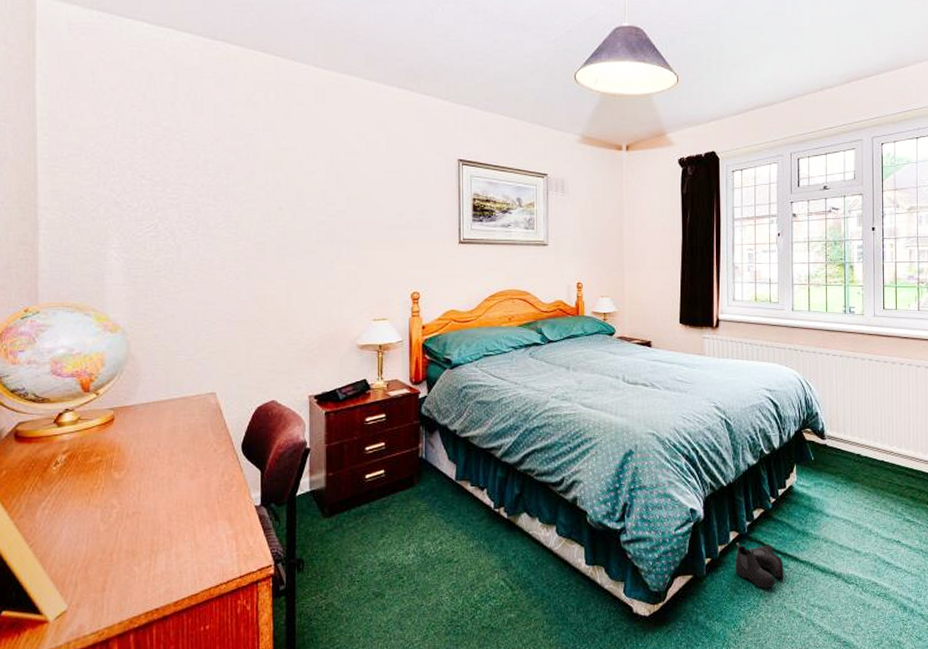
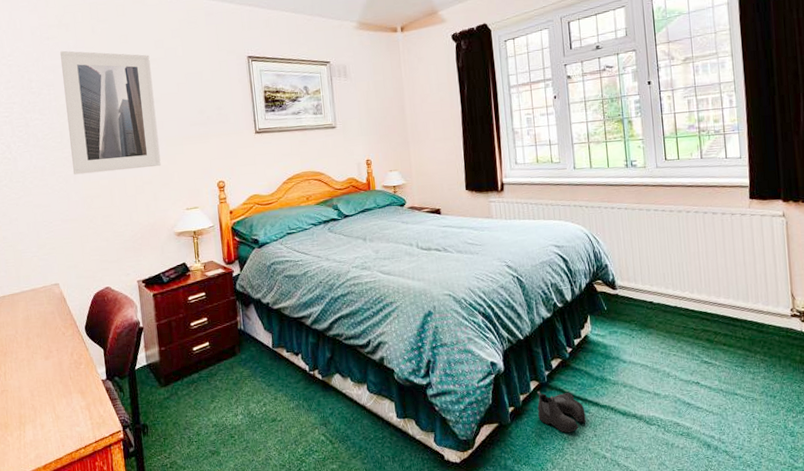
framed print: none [246,131,349,271] -> present [60,50,161,175]

